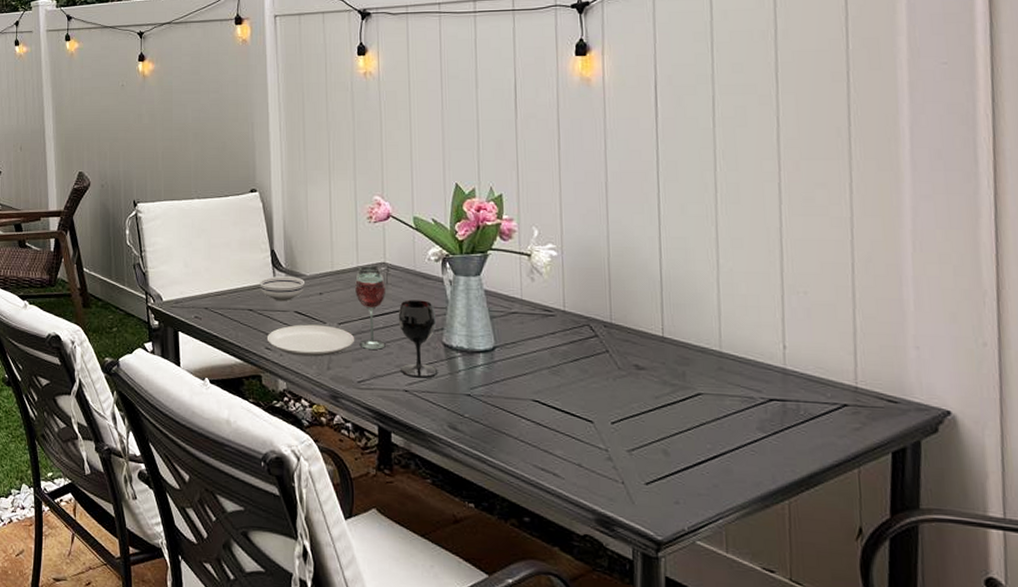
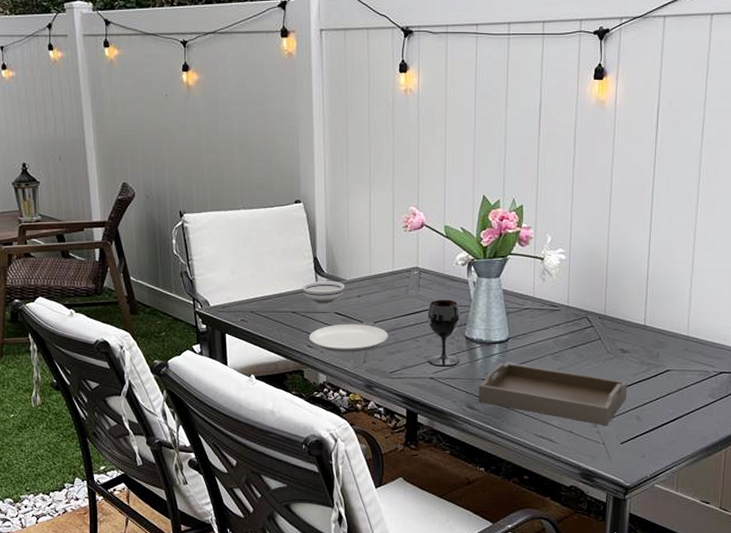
wineglass: present [355,266,386,350] -> none [390,270,417,344]
serving tray: none [461,375,648,459] -> present [478,362,627,425]

